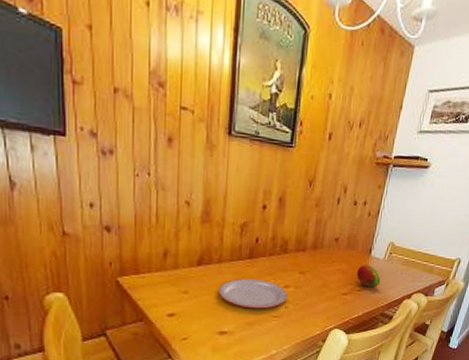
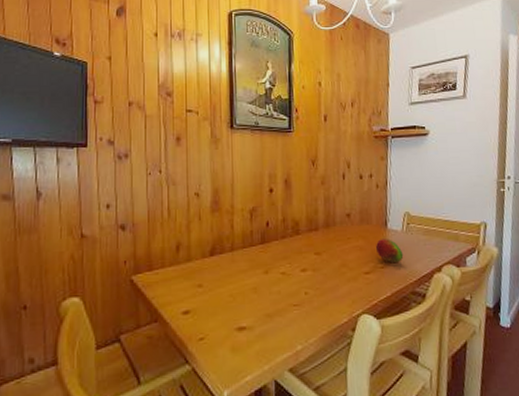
plate: present [218,278,287,309] -> none [232,264,306,298]

